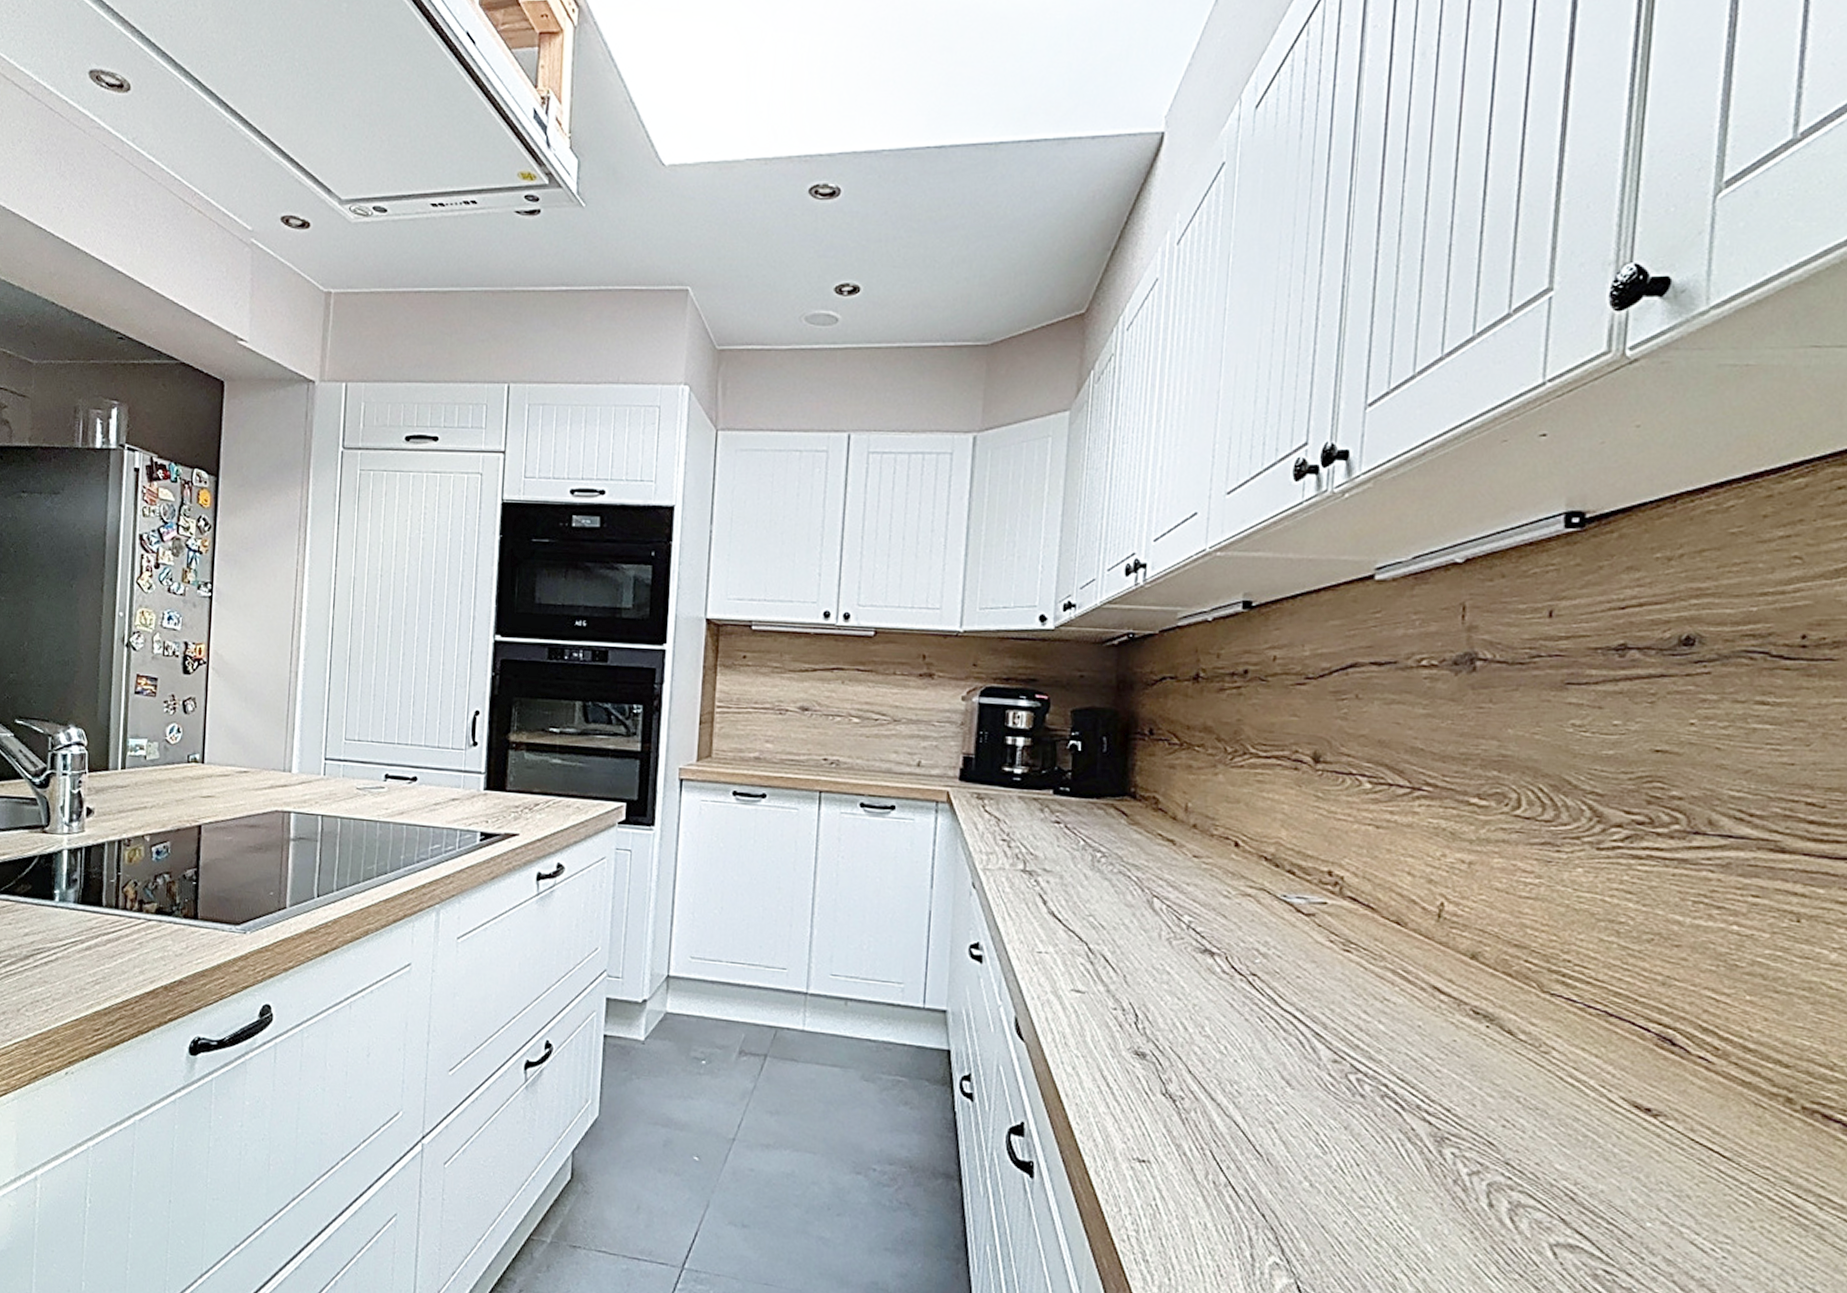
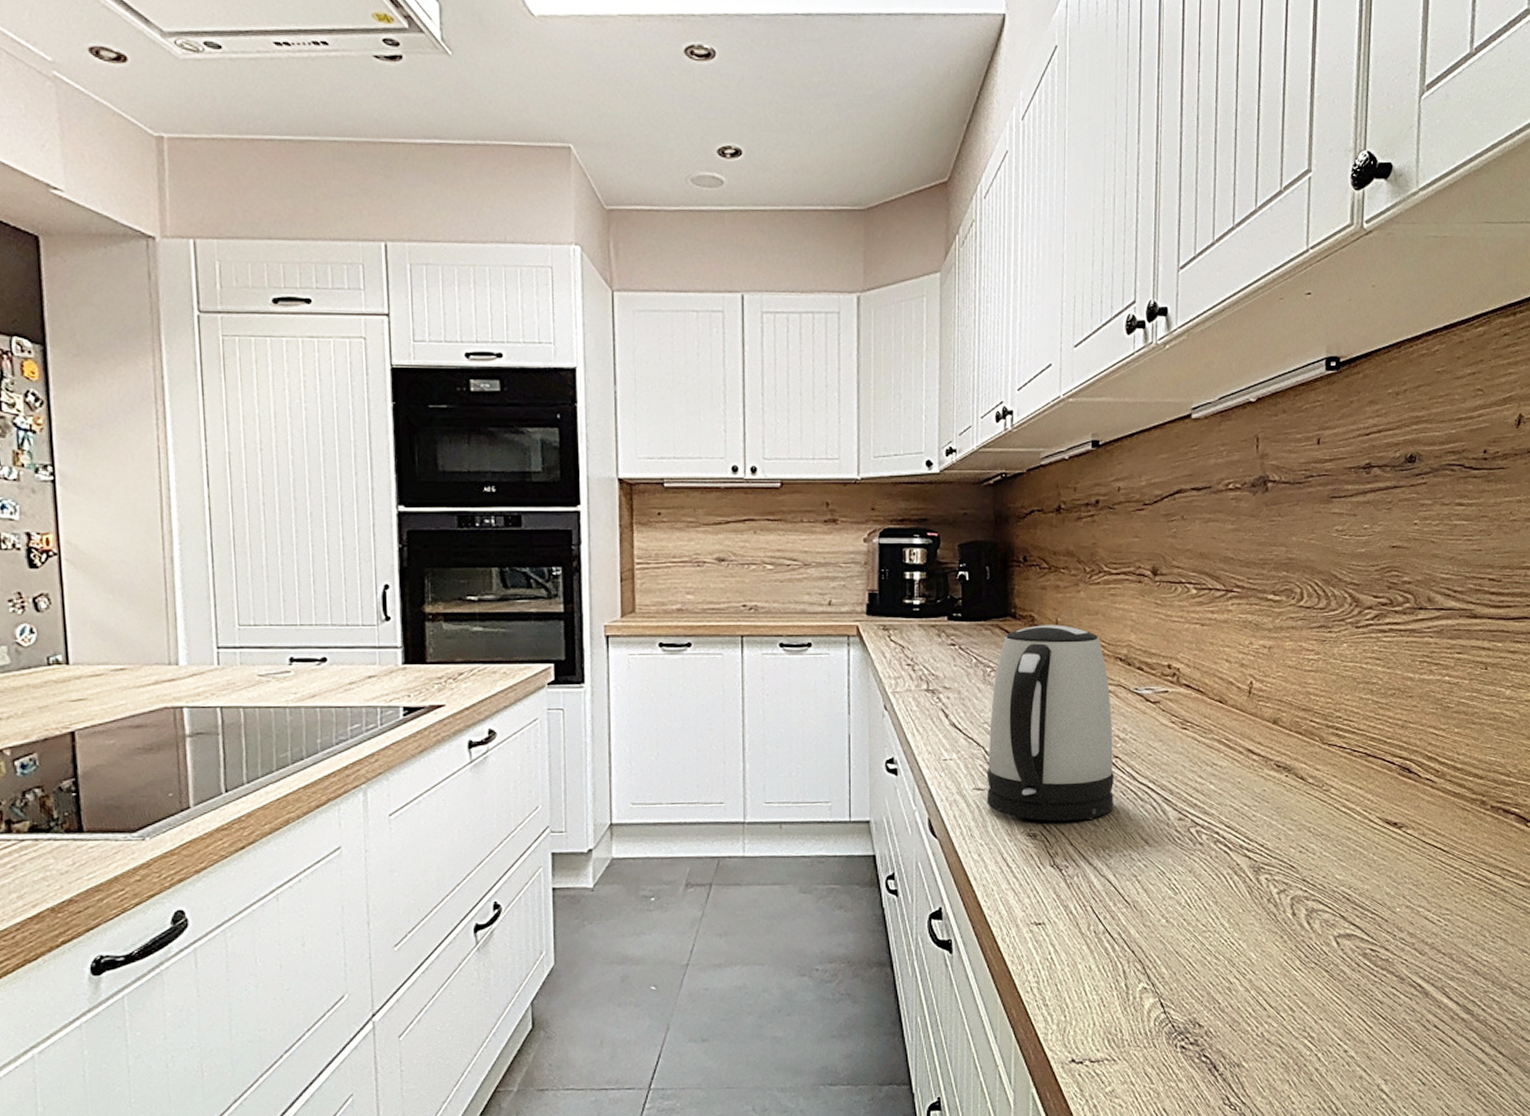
kettle: none [1086,809,1251,1045] -> present [986,624,1114,822]

